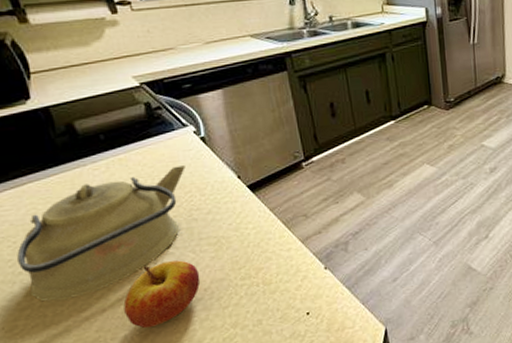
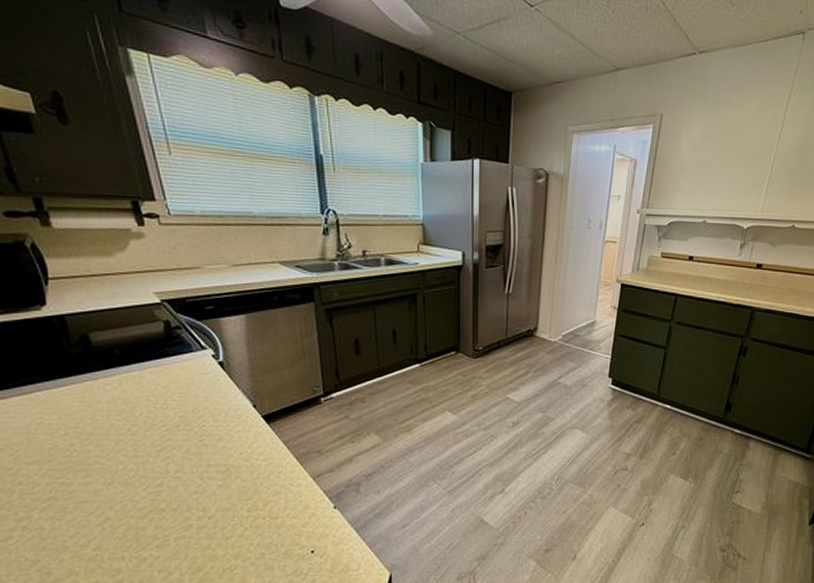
kettle: present [17,165,186,302] -> none [19,389,200,515]
apple: present [123,260,201,329] -> none [124,485,205,552]

